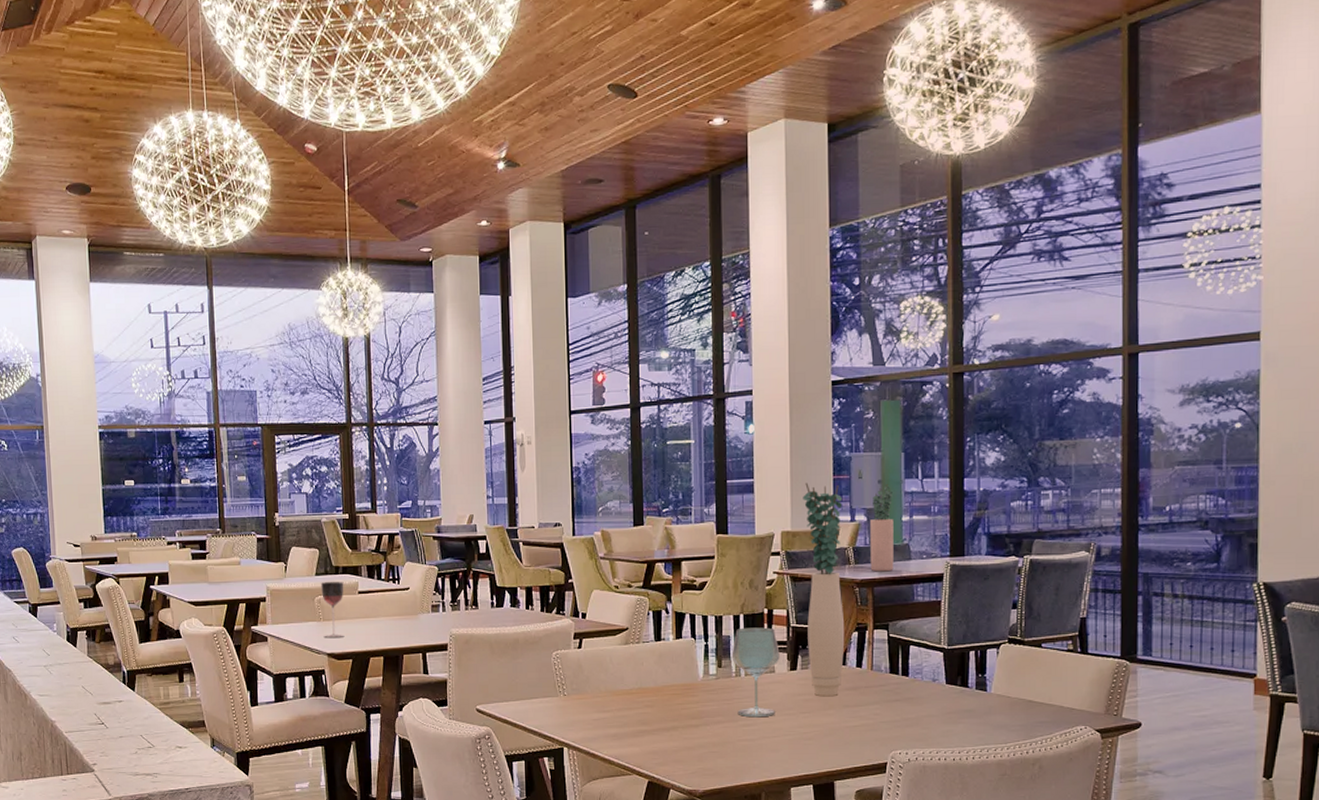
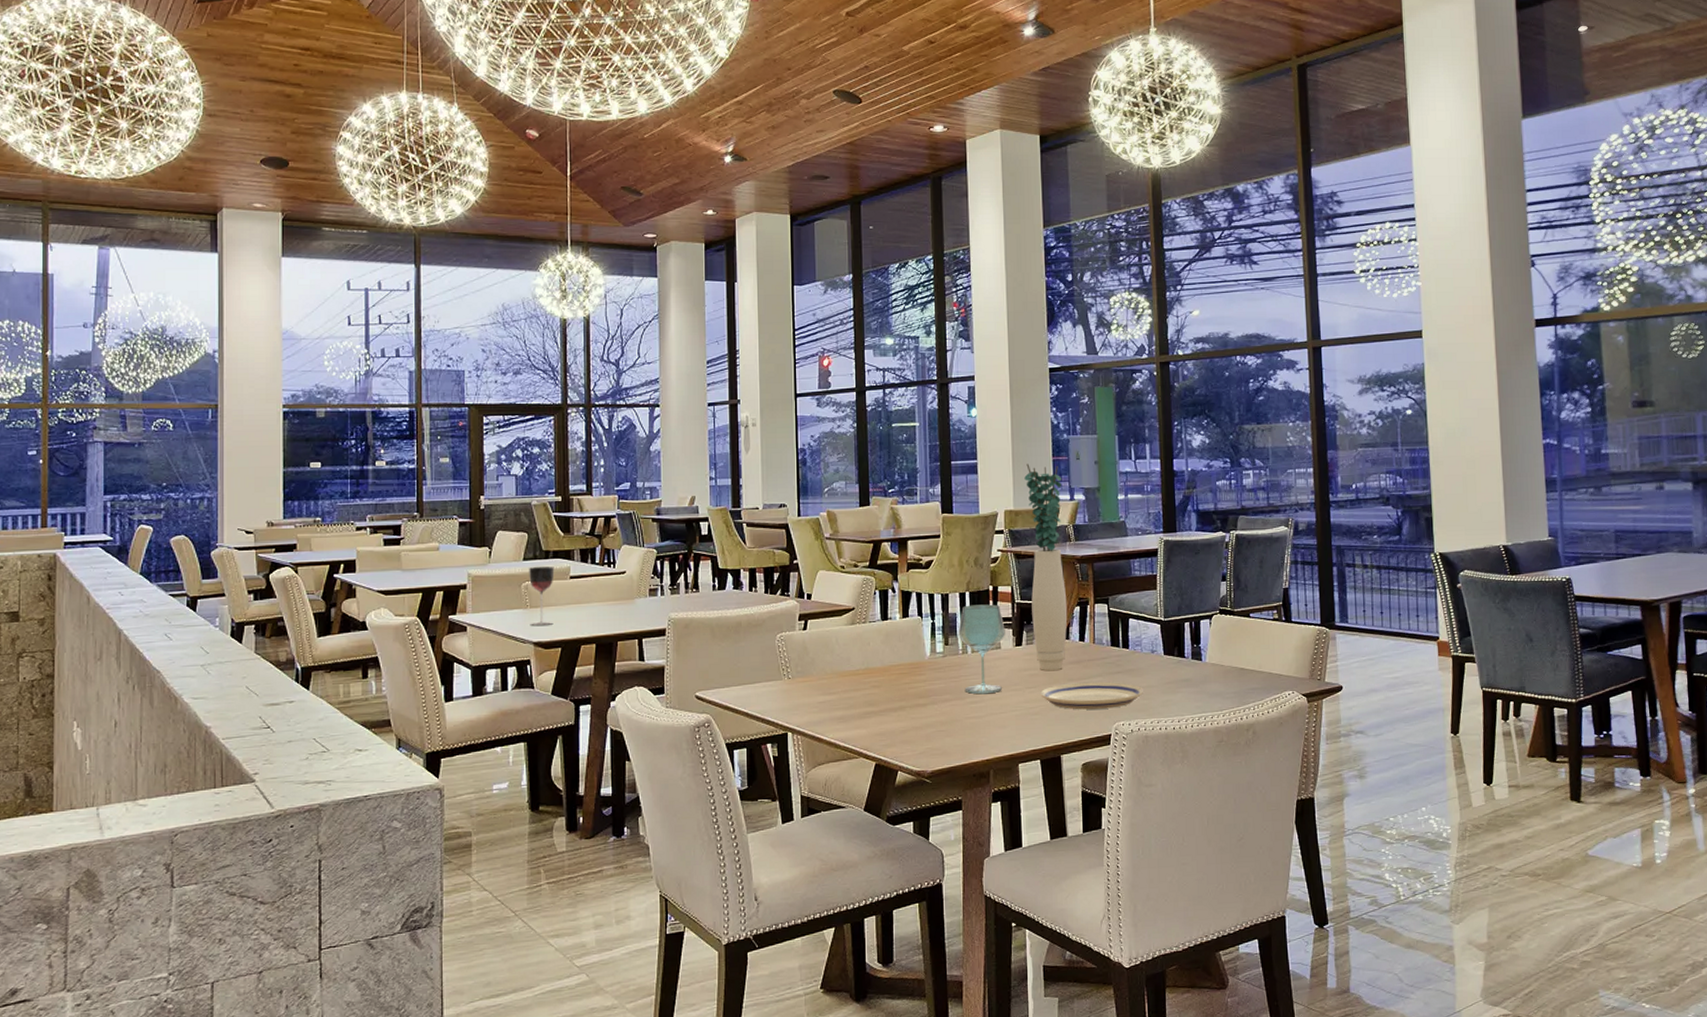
plate: none [815,709,924,737] -> present [1040,681,1144,710]
vase: present [870,484,894,572] -> none [1088,465,1112,548]

